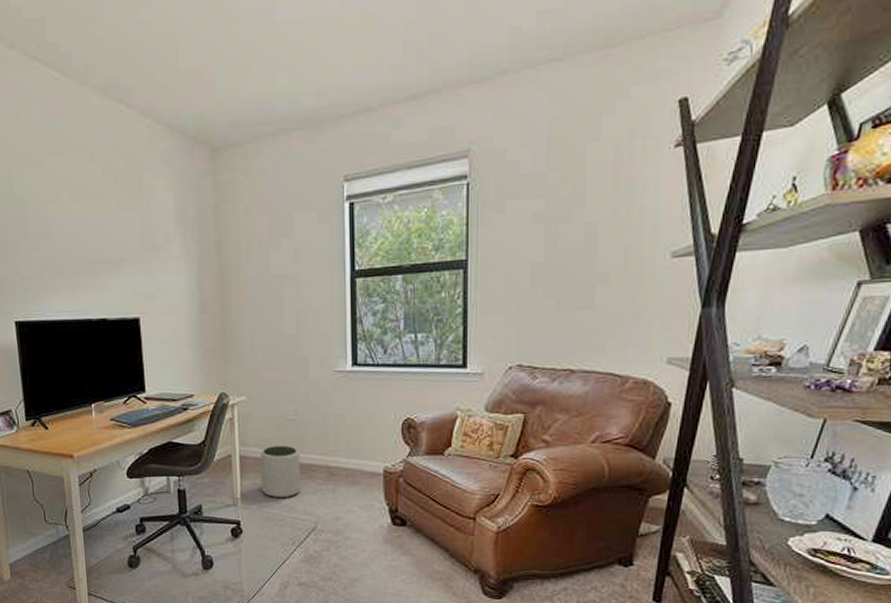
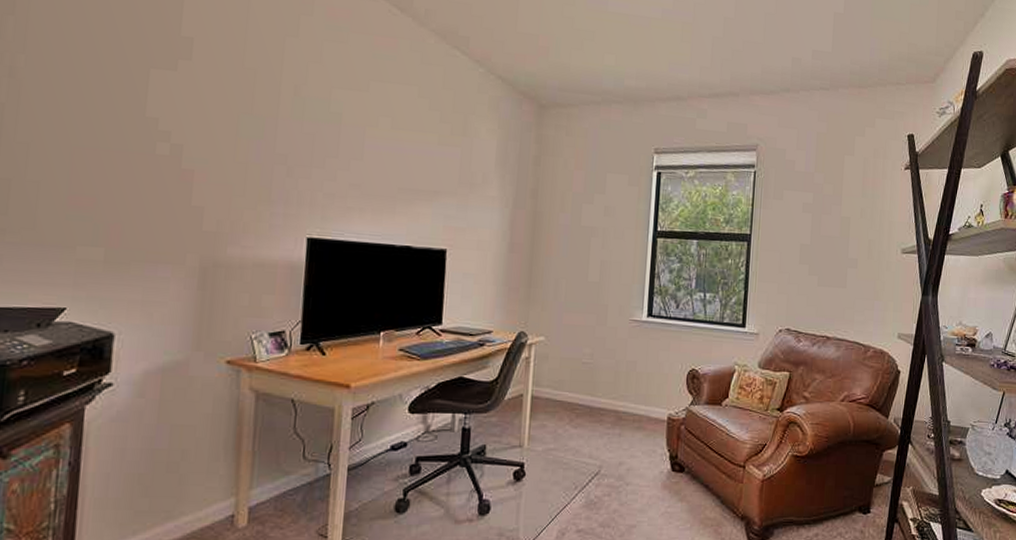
plant pot: present [261,446,300,497] -> none [550,388,591,440]

